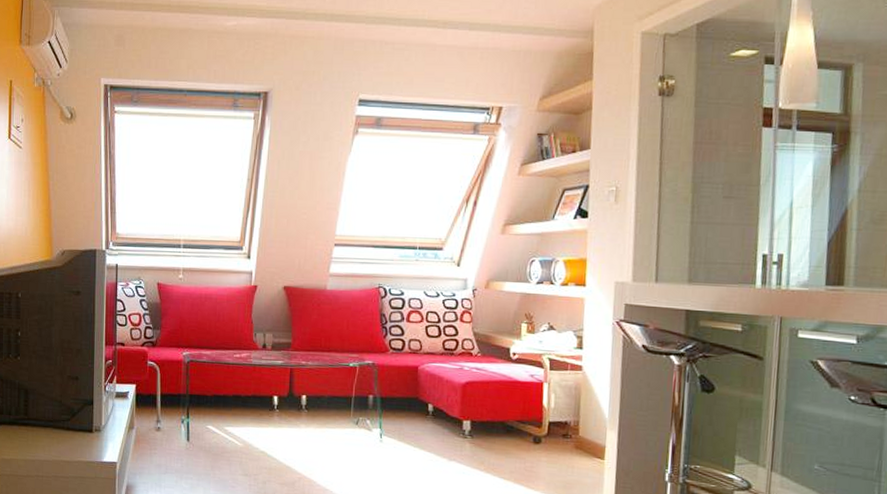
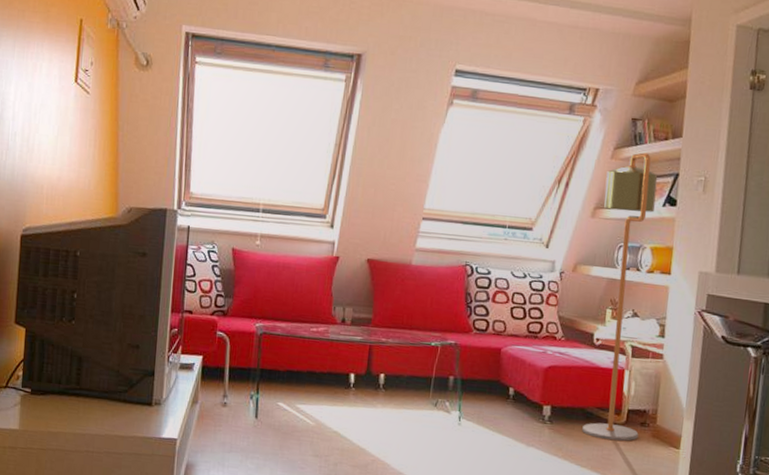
floor lamp: none [503,167,567,453] -> present [582,152,658,441]

